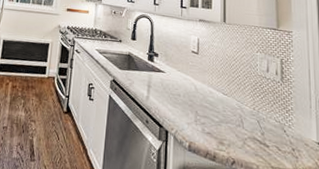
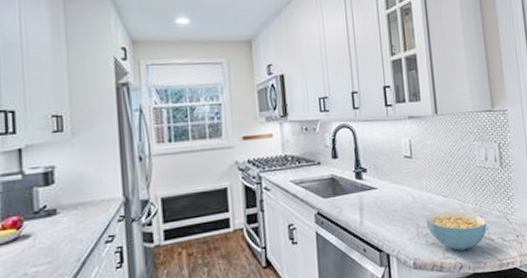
cereal bowl: none [204,106,263,148] -> present [426,211,487,251]

